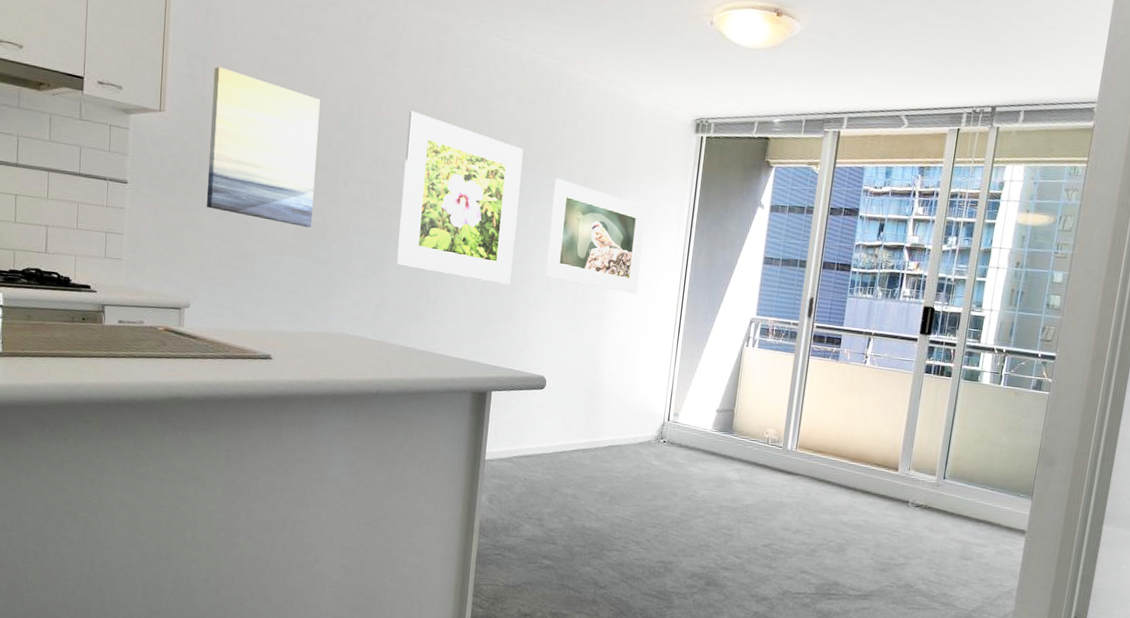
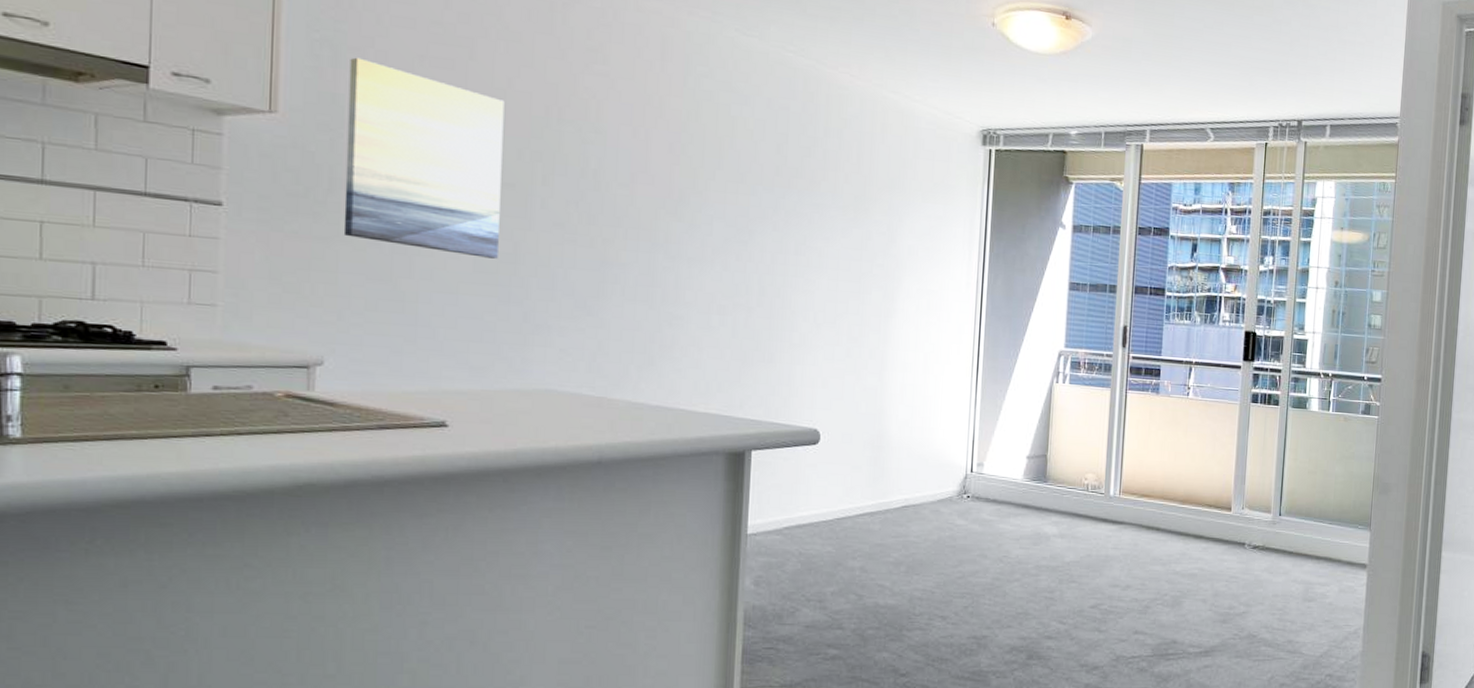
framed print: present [396,111,524,285] -> none [618,116,777,322]
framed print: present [546,178,647,293] -> none [813,196,931,328]

